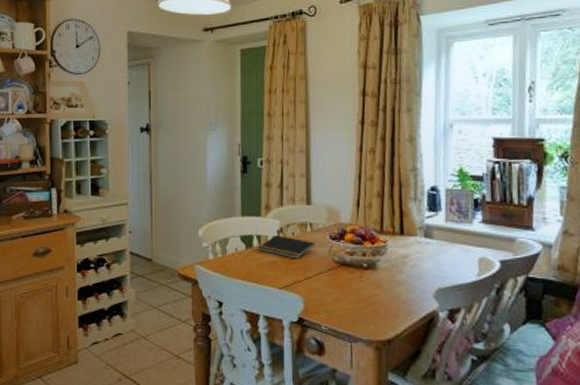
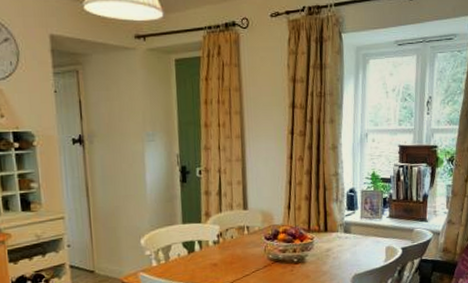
notepad: present [258,234,315,259] -> none [200,238,252,260]

